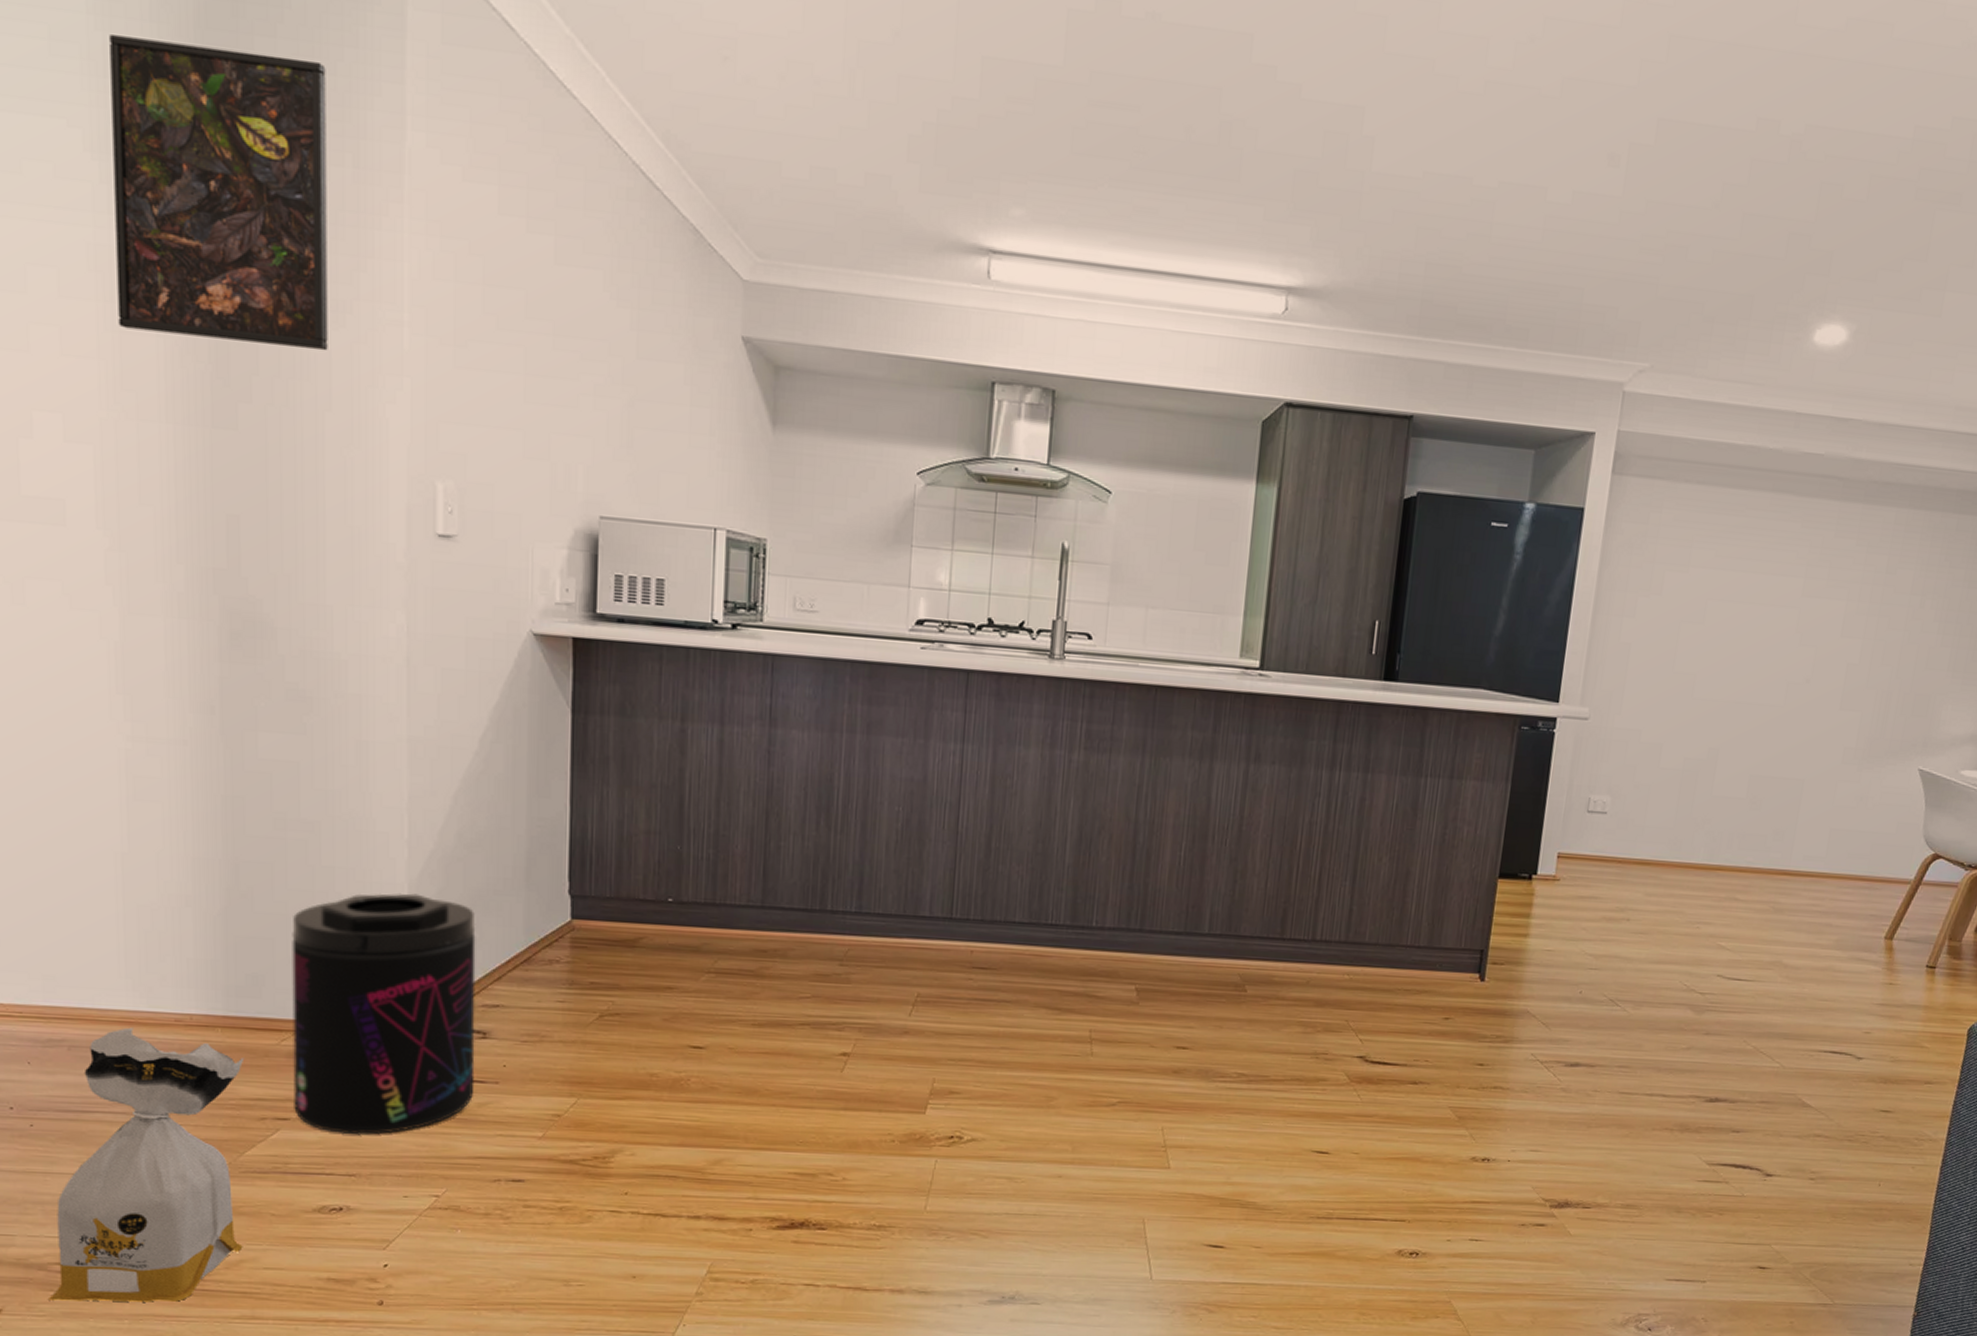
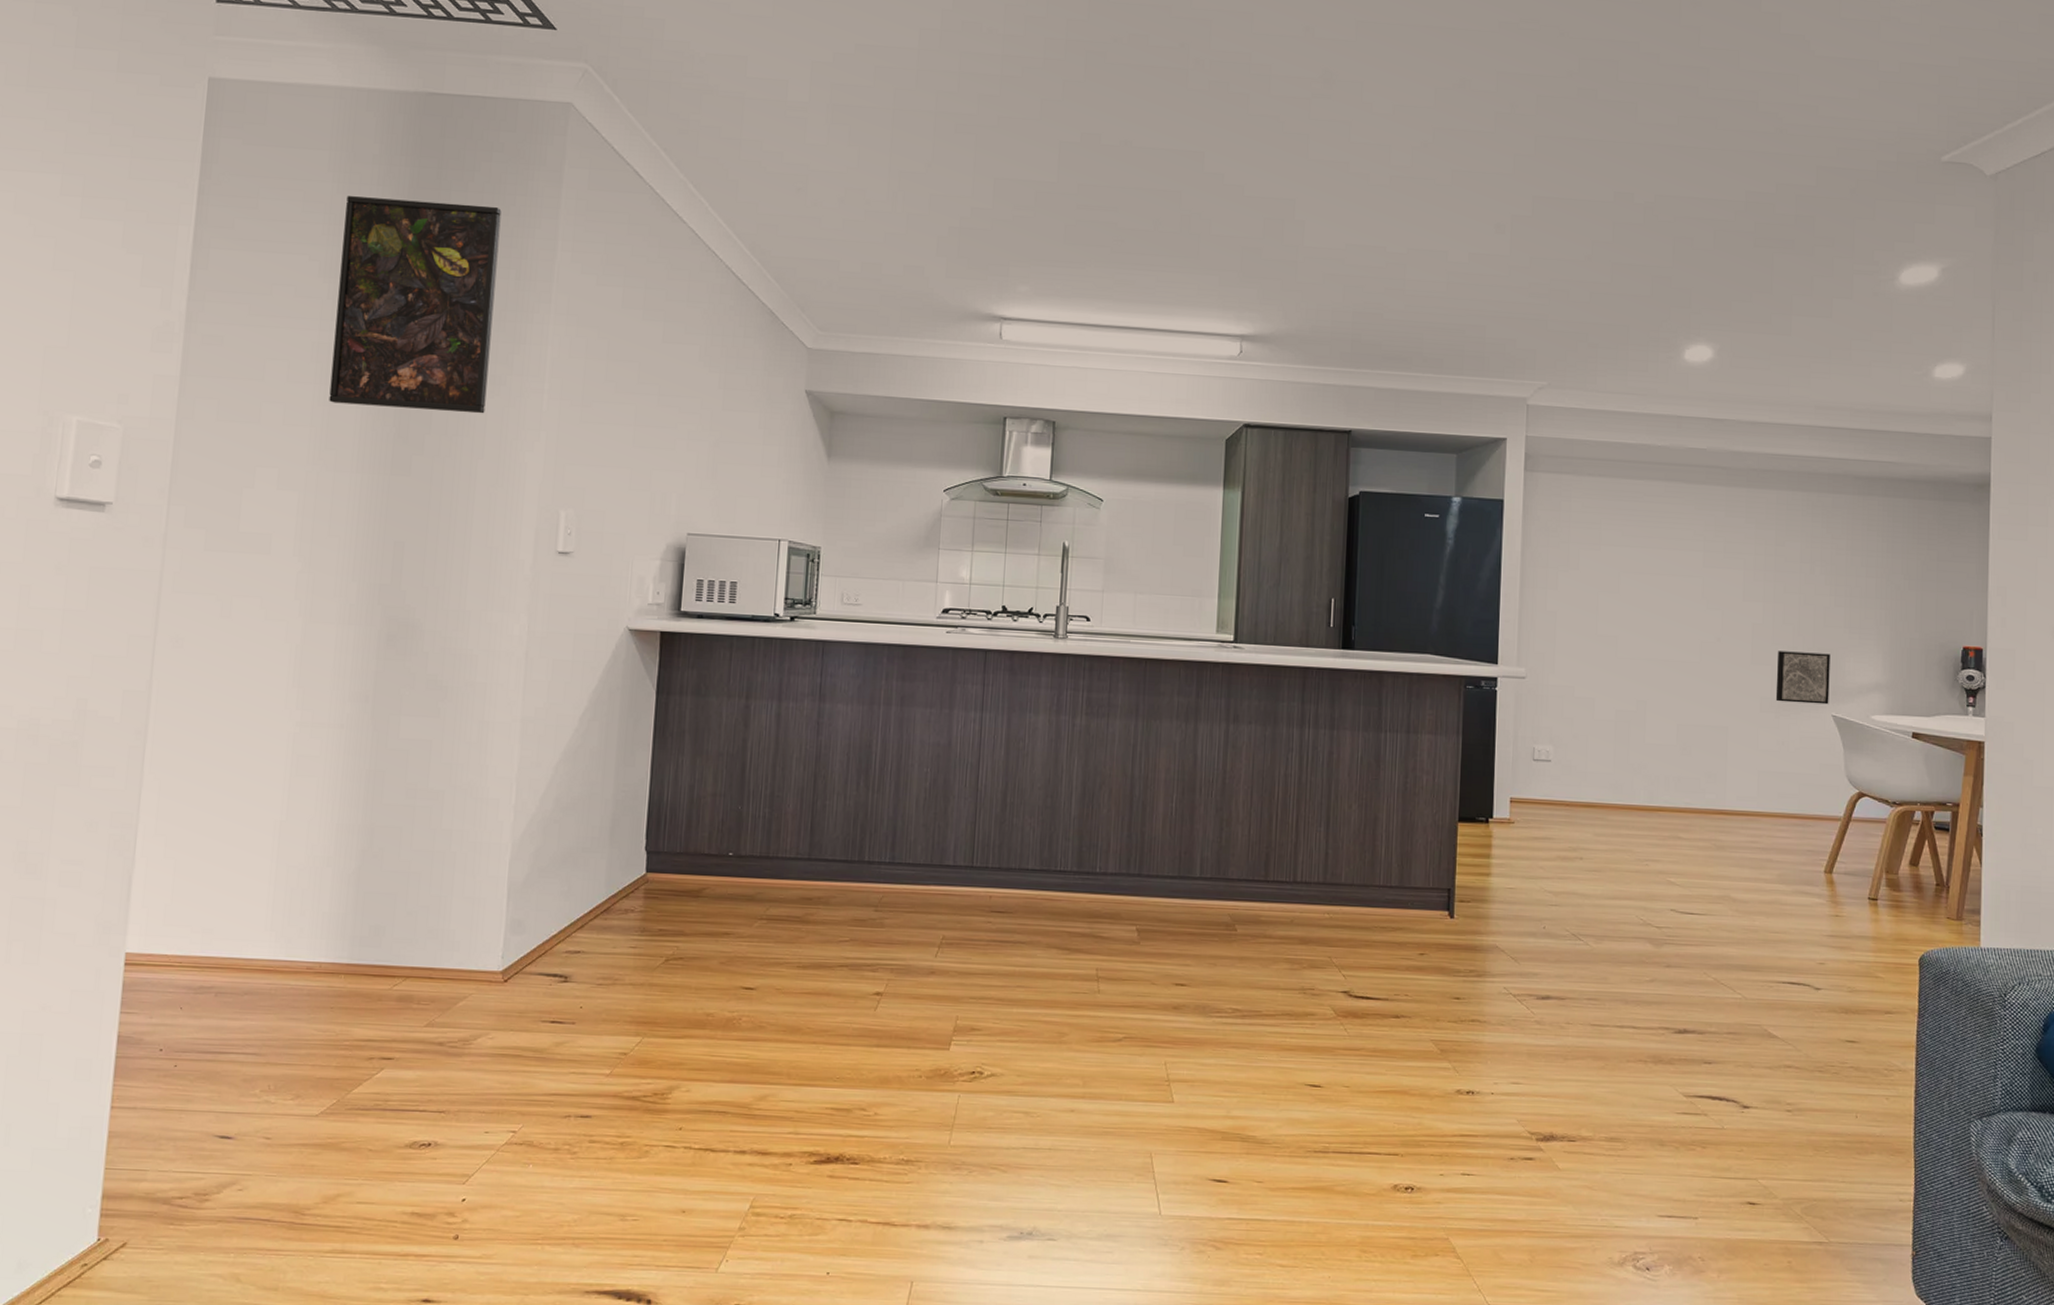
bag: present [47,1027,245,1302] -> none [167,975,361,1236]
supplement container: present [292,893,476,1135] -> none [398,851,566,1073]
wall art: none [1860,695,1928,757] -> present [1775,651,1830,705]

